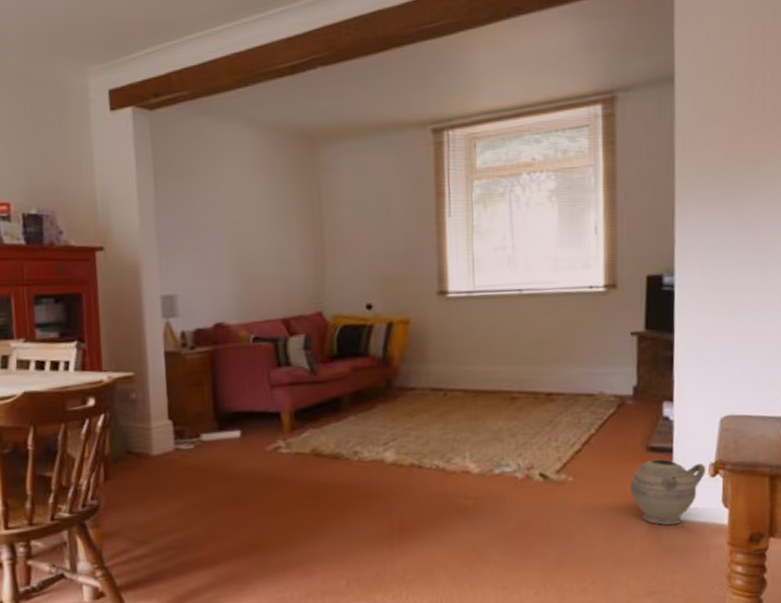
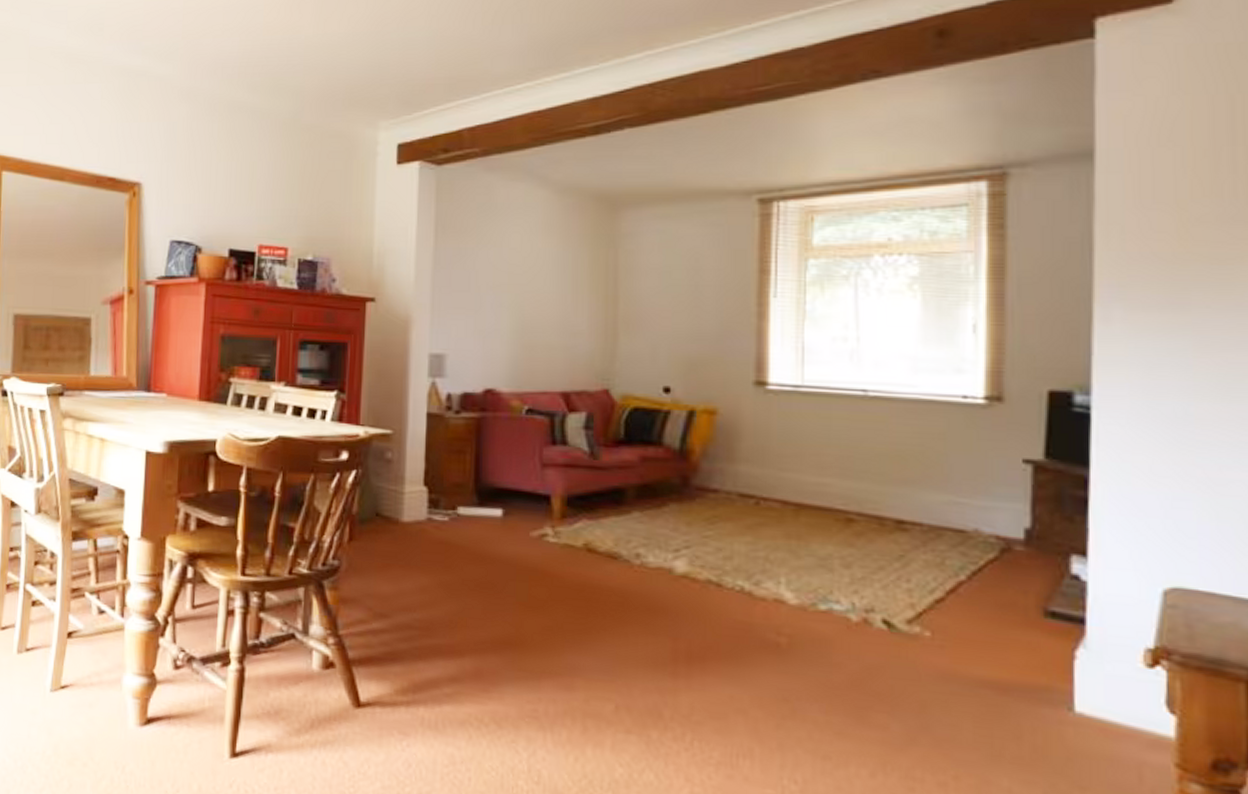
ceramic jug: present [630,458,706,526] -> none [1017,628,1140,724]

